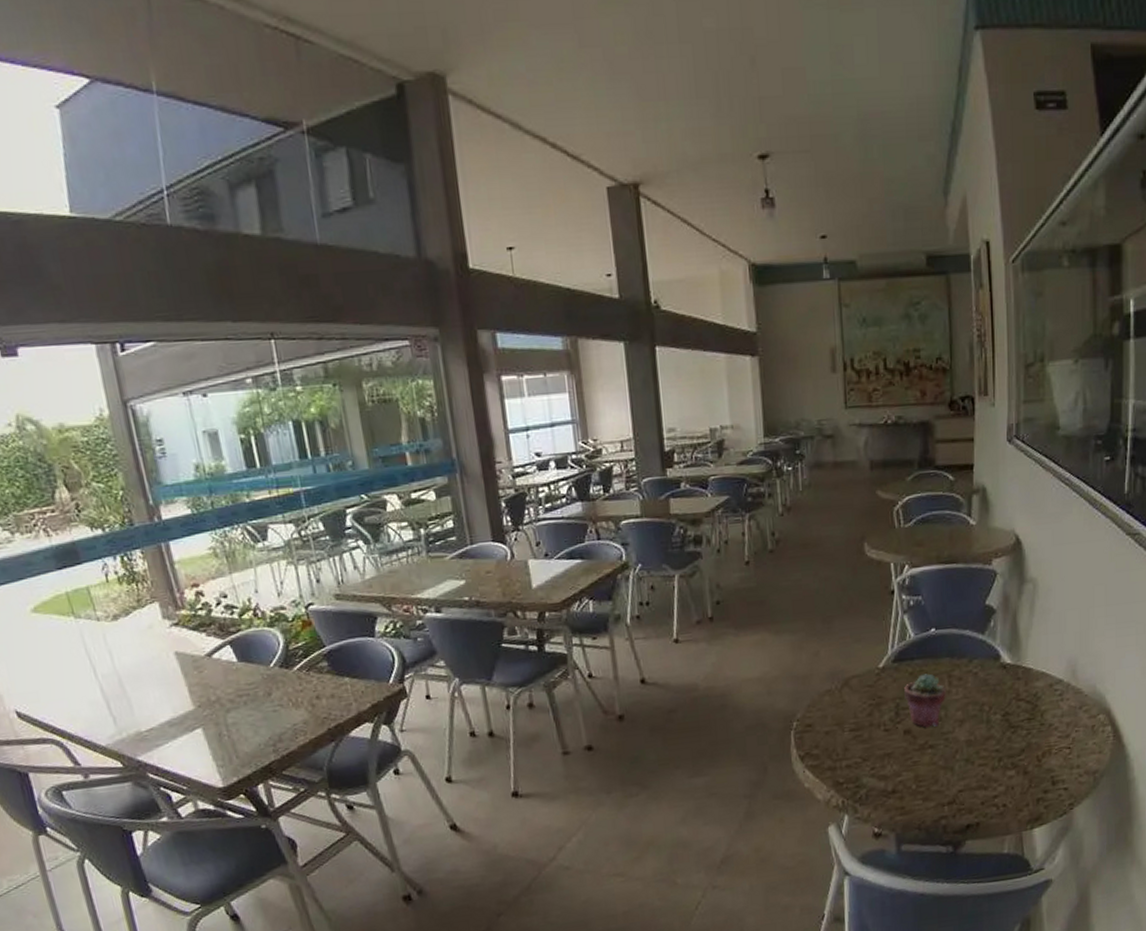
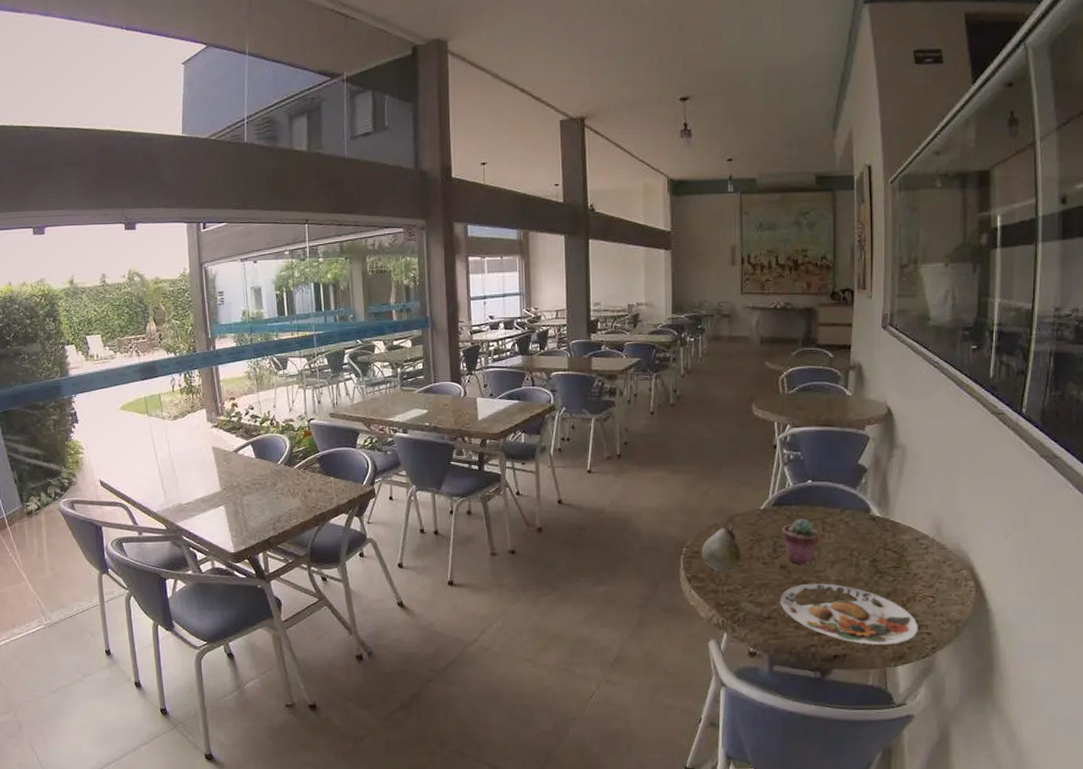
fruit: none [814,690,861,746] -> present [701,526,743,572]
plate: none [905,745,1055,809] -> present [780,583,918,645]

